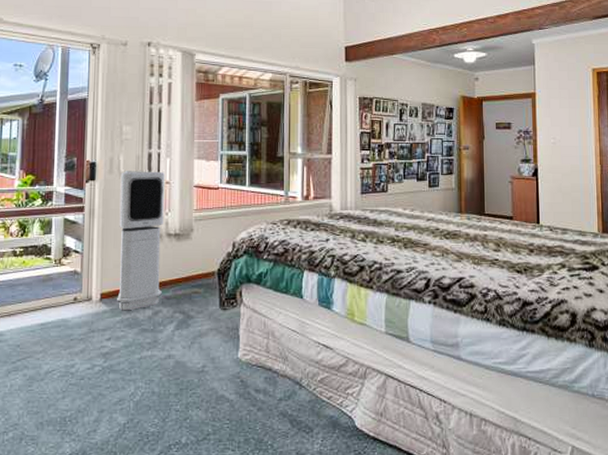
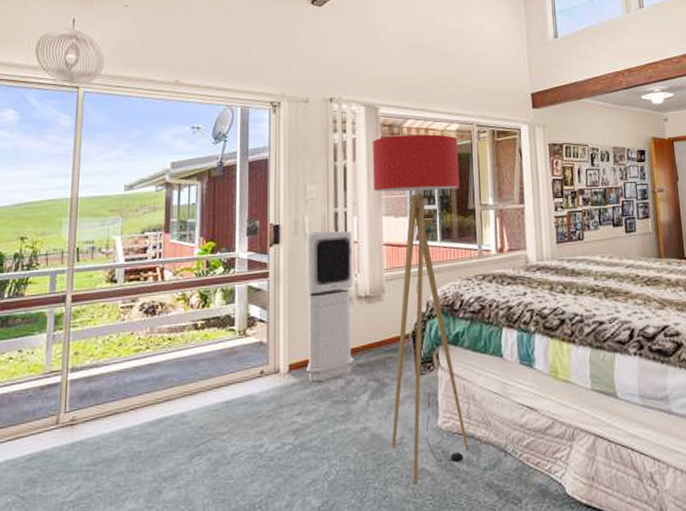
floor lamp: none [187,82,270,410] -> present [373,134,468,486]

